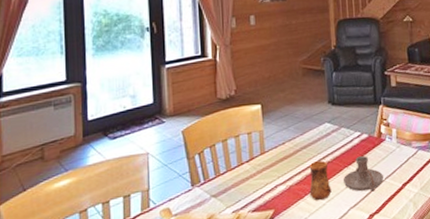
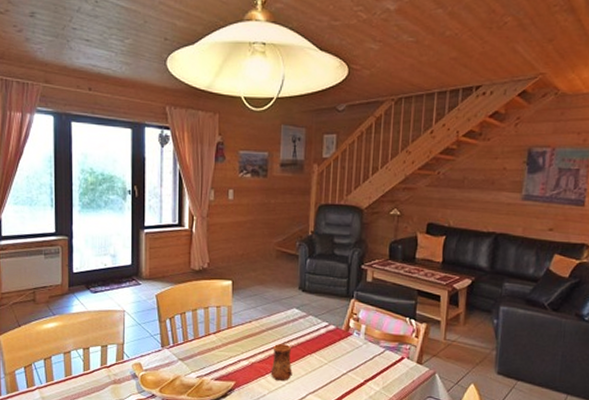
candle holder: present [342,156,383,192] -> none [304,346,346,382]

